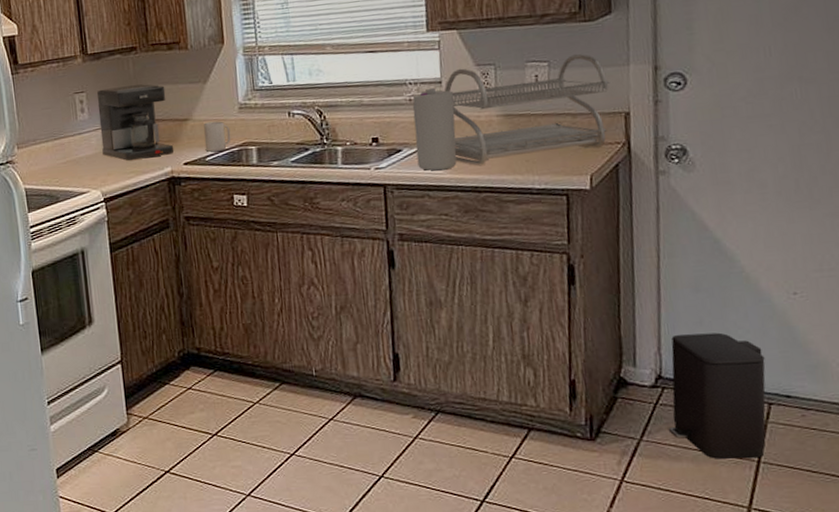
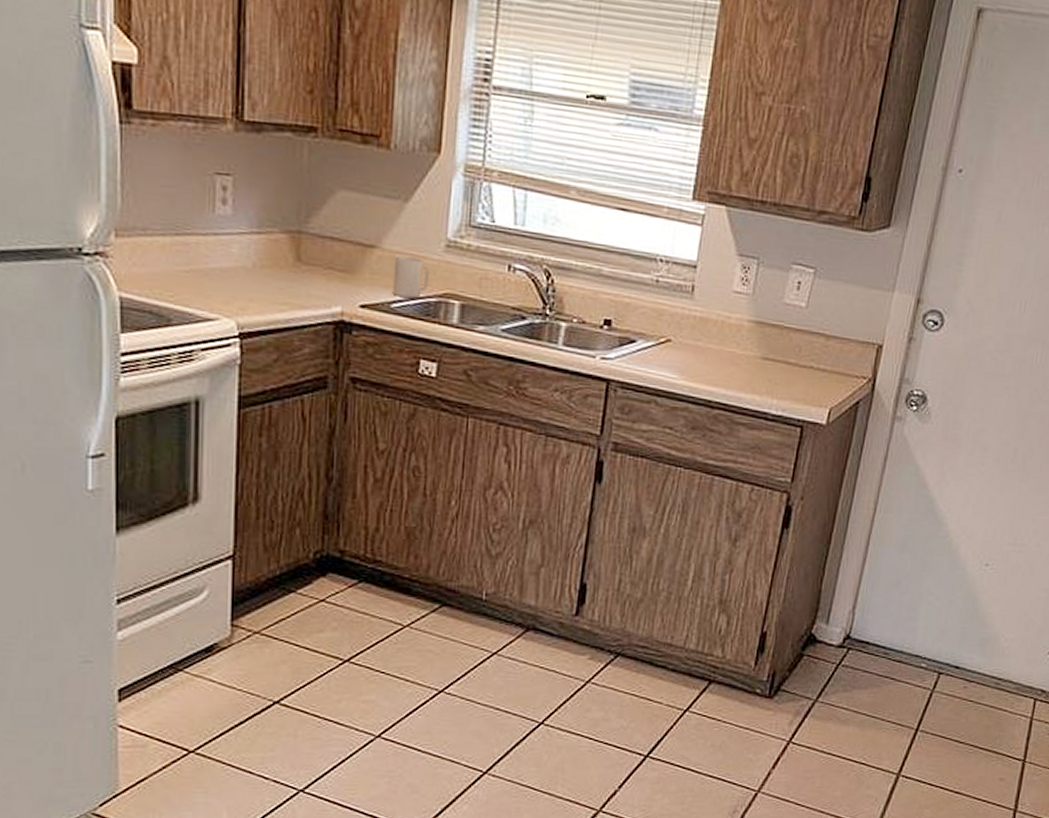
coffee maker: present [97,84,175,161] -> none [246,176,350,290]
paper towel holder: present [412,87,457,171] -> none [650,271,708,374]
dish rack: present [445,53,610,167] -> none [693,254,871,381]
pedal bin: present [668,332,766,459] -> none [844,595,946,725]

